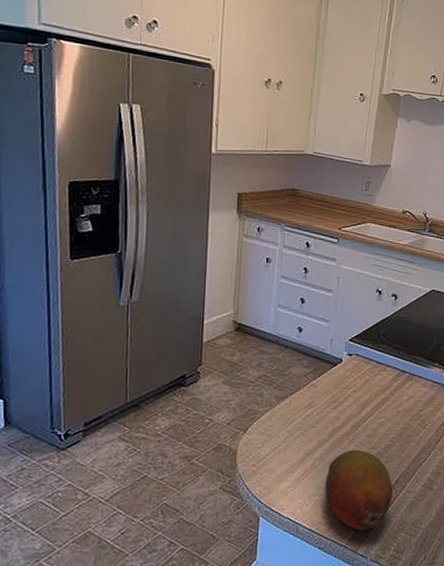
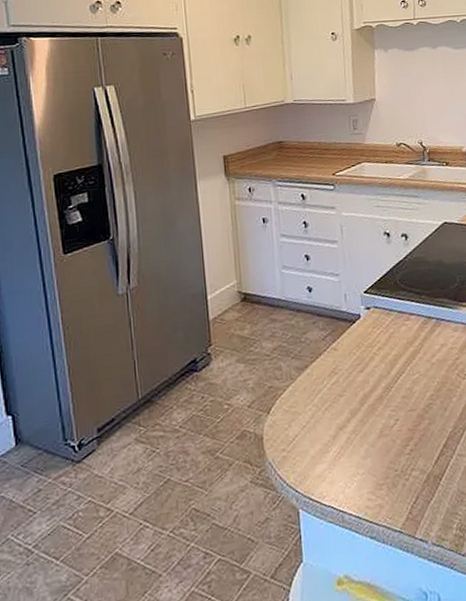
fruit: present [325,449,393,530] -> none [365,414,444,510]

